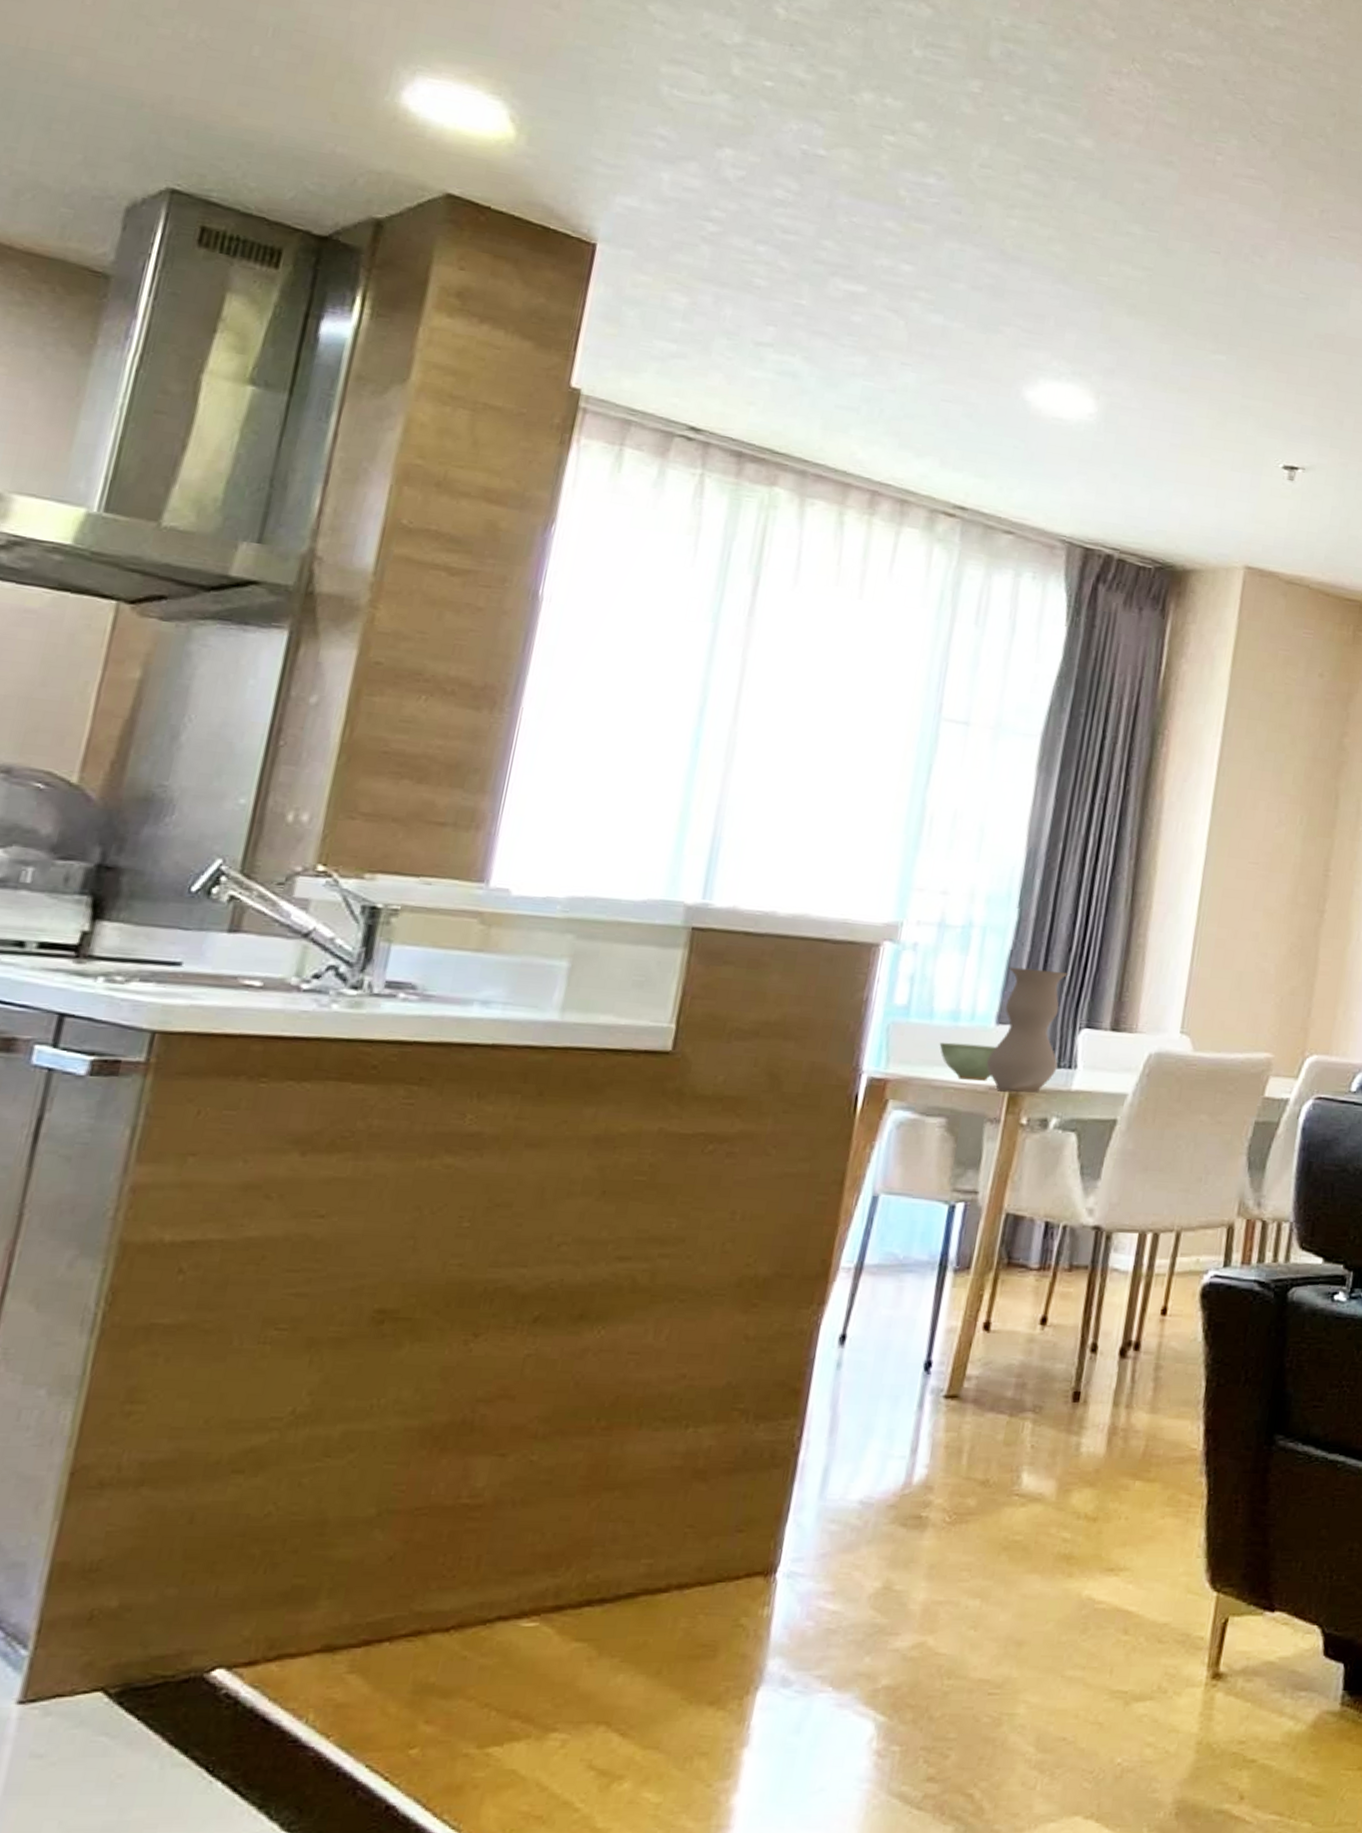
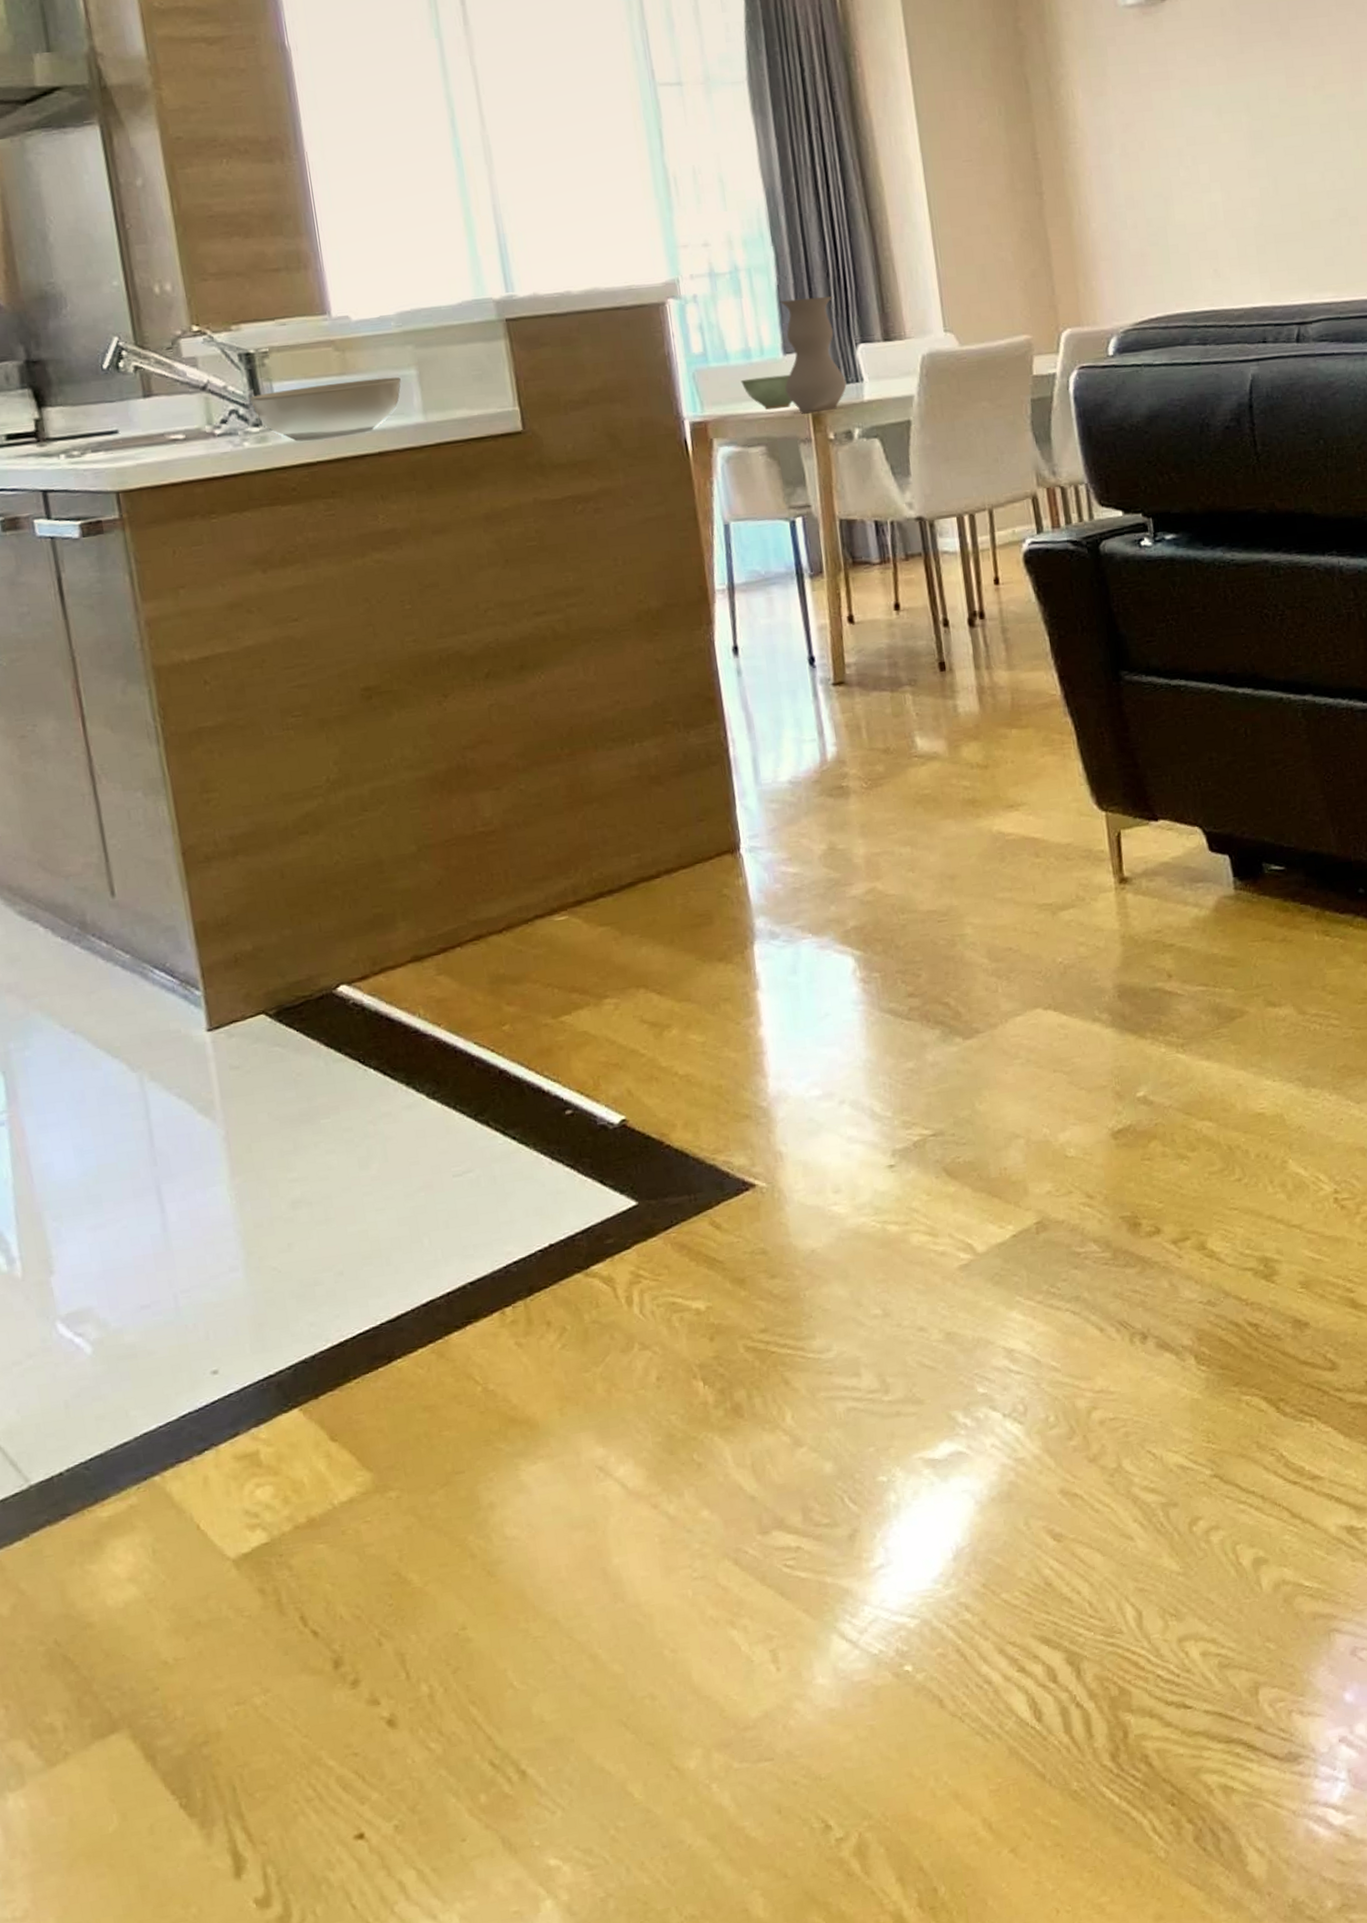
bowl: none [357,954,547,1020] -> present [249,377,401,442]

